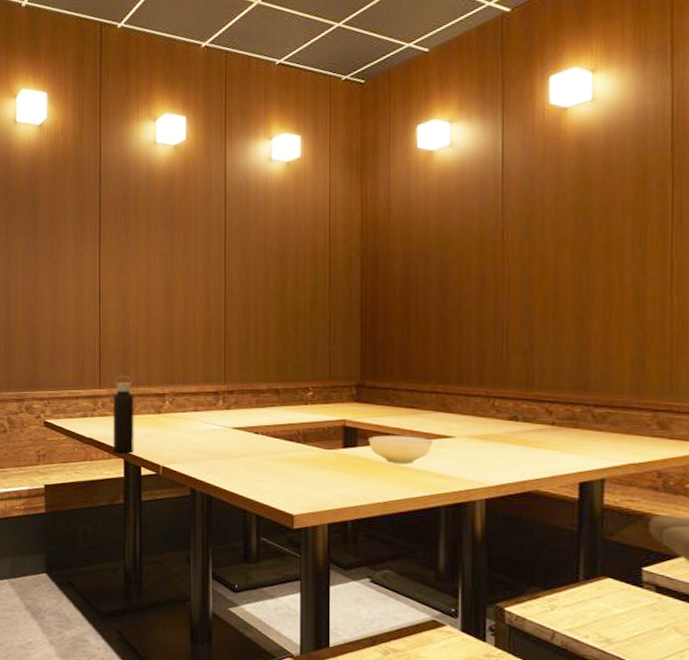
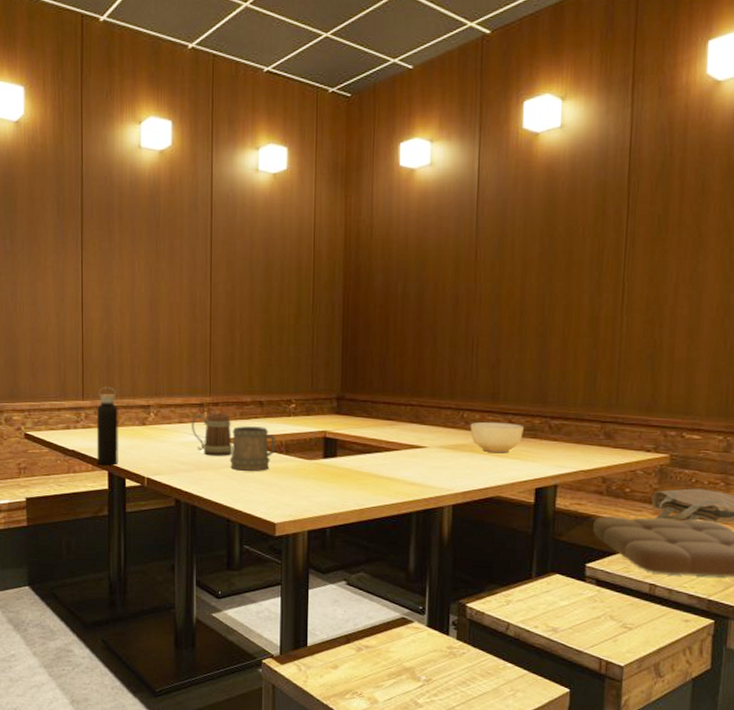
beer mug: none [207,401,249,445] -> present [192,413,233,456]
beer mug: none [245,414,293,461] -> present [229,426,276,471]
bowl: present [368,435,433,464] -> none [347,446,407,472]
bowl: none [502,410,564,444] -> present [470,421,525,454]

